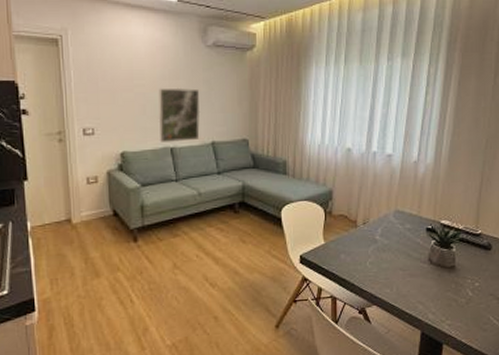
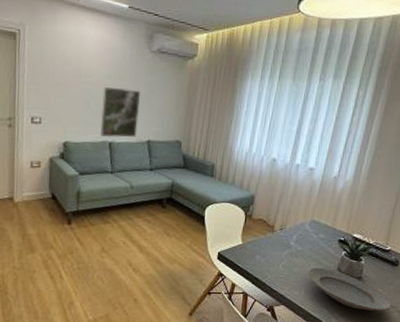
plate: none [397,260,490,302] -> present [307,267,393,311]

